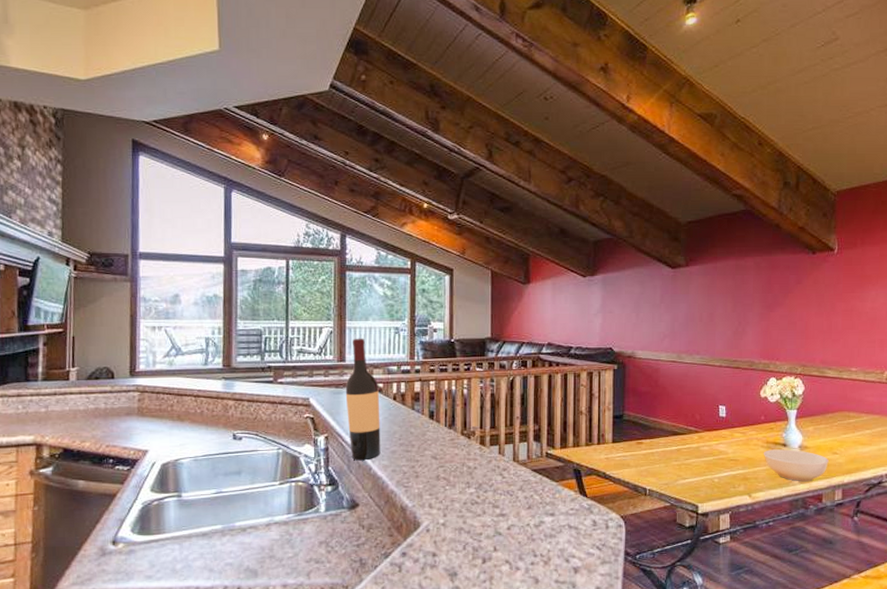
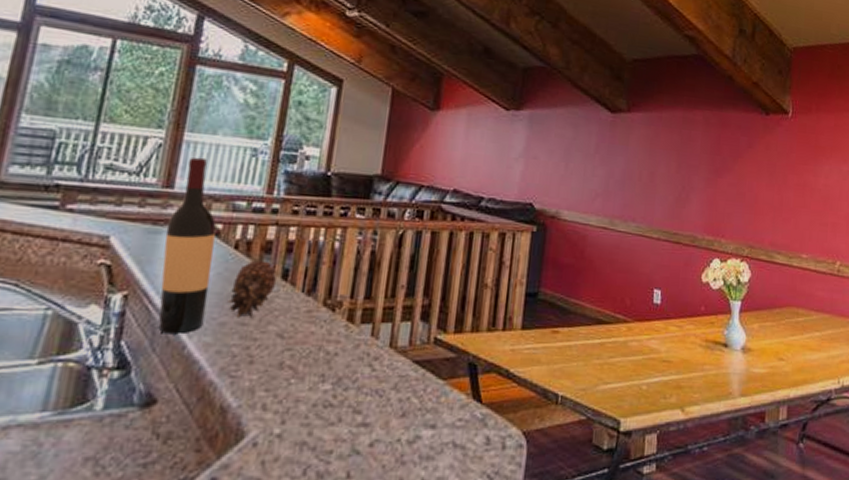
fruit: none [395,406,426,447] -> present [228,260,278,318]
bowl: present [763,449,829,481] -> none [701,350,774,394]

